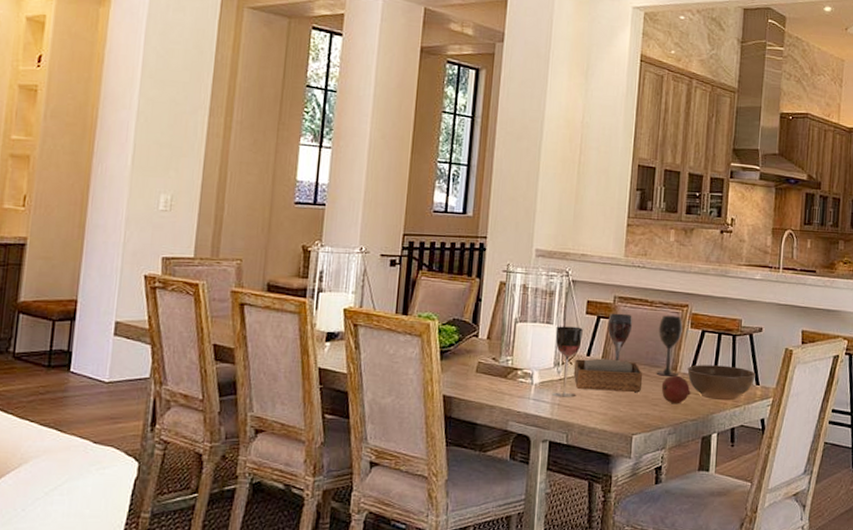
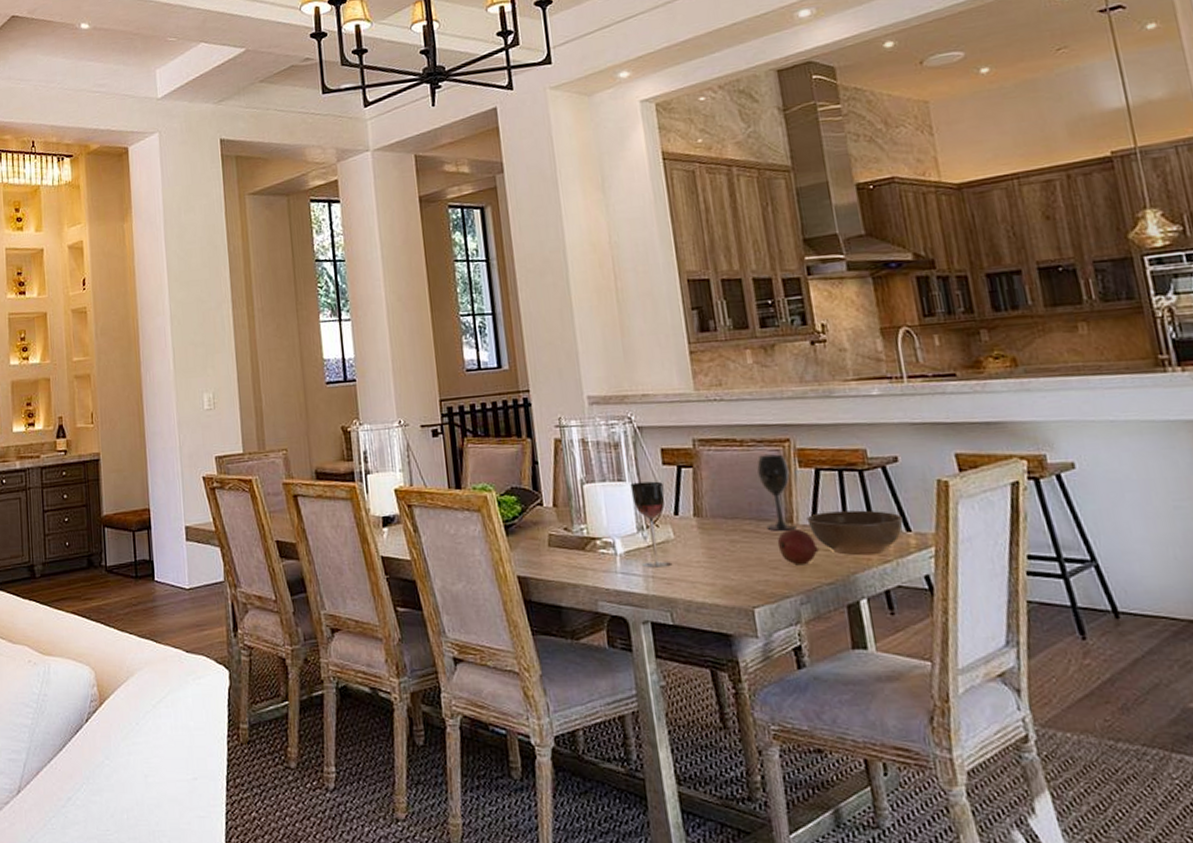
napkin holder: present [573,358,643,393] -> none [661,515,753,557]
cup: present [607,313,633,362] -> none [691,458,724,519]

